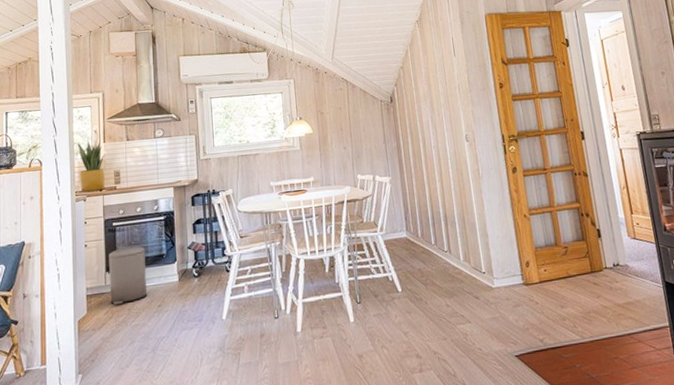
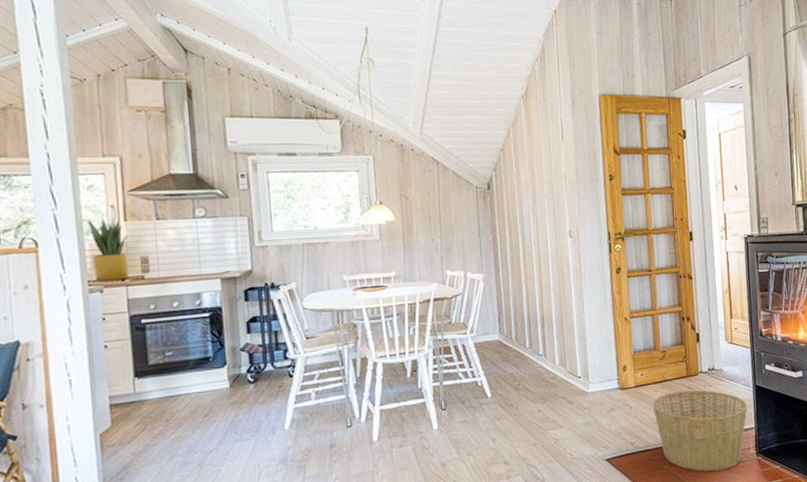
pedal bin: present [109,246,148,305] -> none [137,347,190,416]
basket: none [558,286,659,373] -> present [652,390,747,472]

